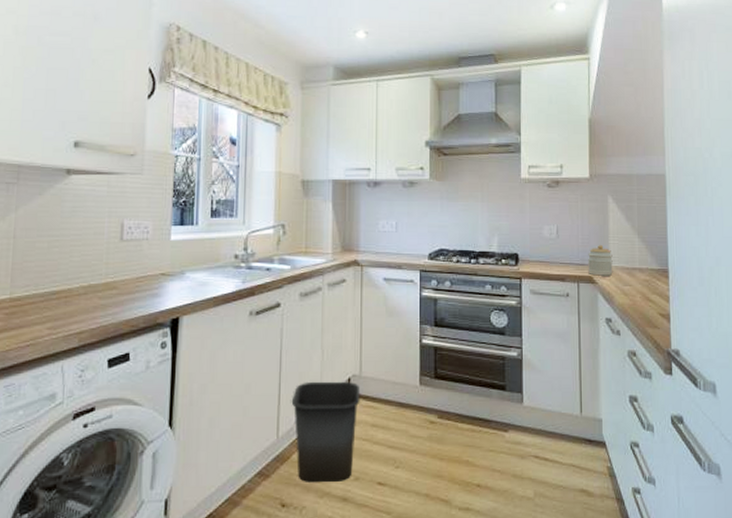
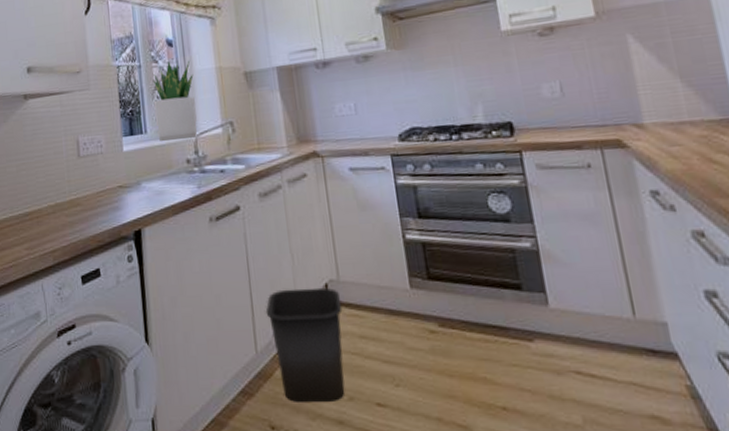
planter: none [208,159,253,236] -> present [153,60,198,142]
jar: present [587,244,613,276] -> none [609,97,651,138]

